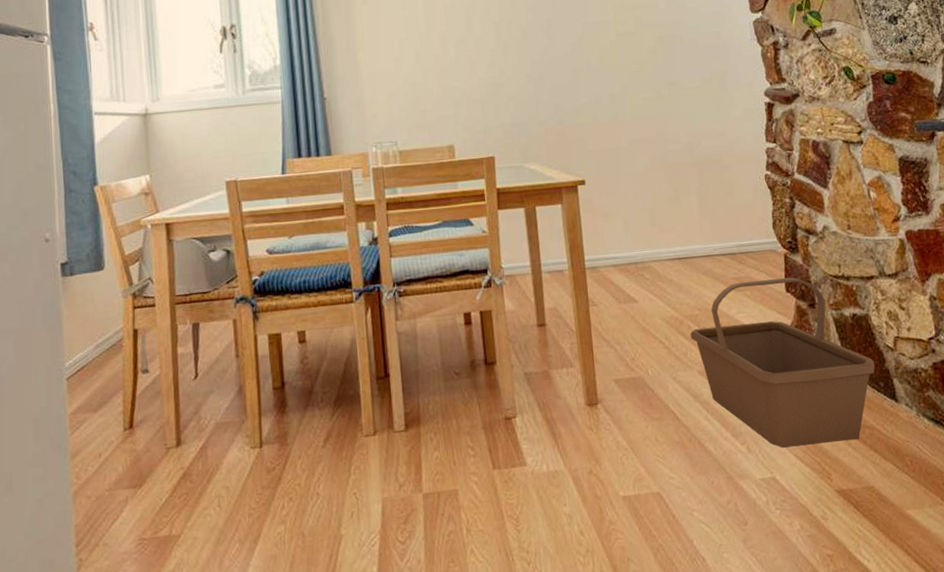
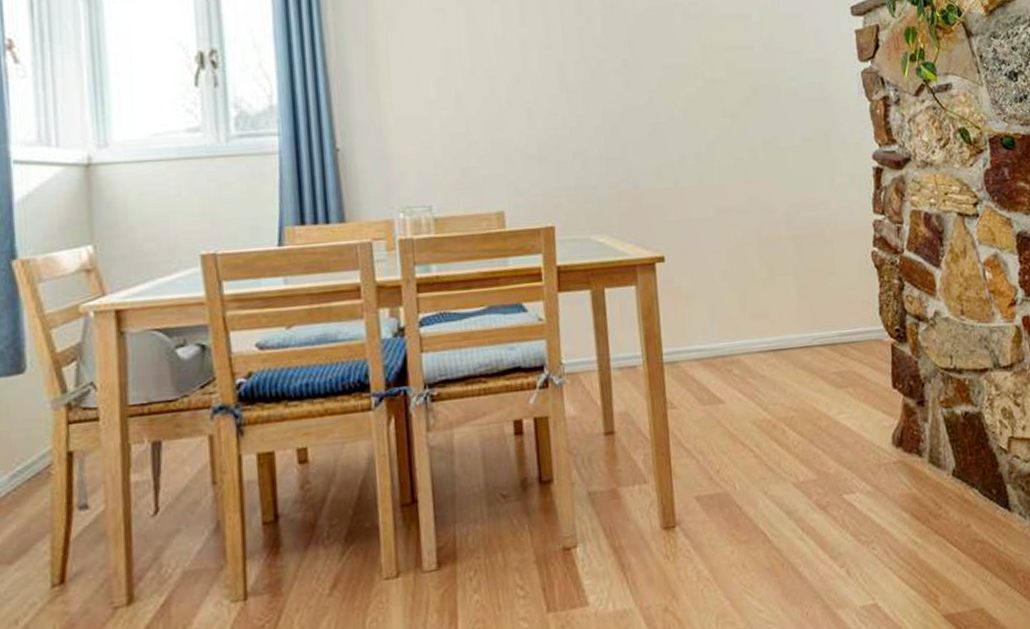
basket: present [690,277,875,448] -> none [785,371,987,570]

